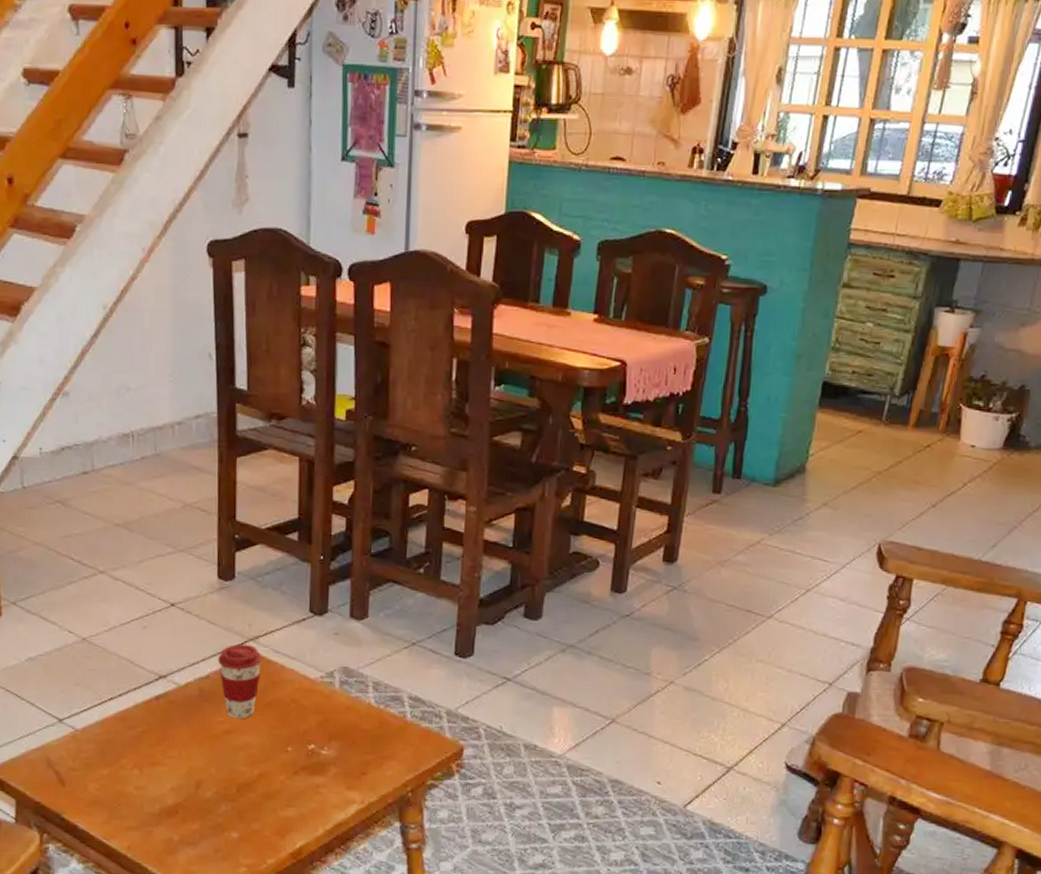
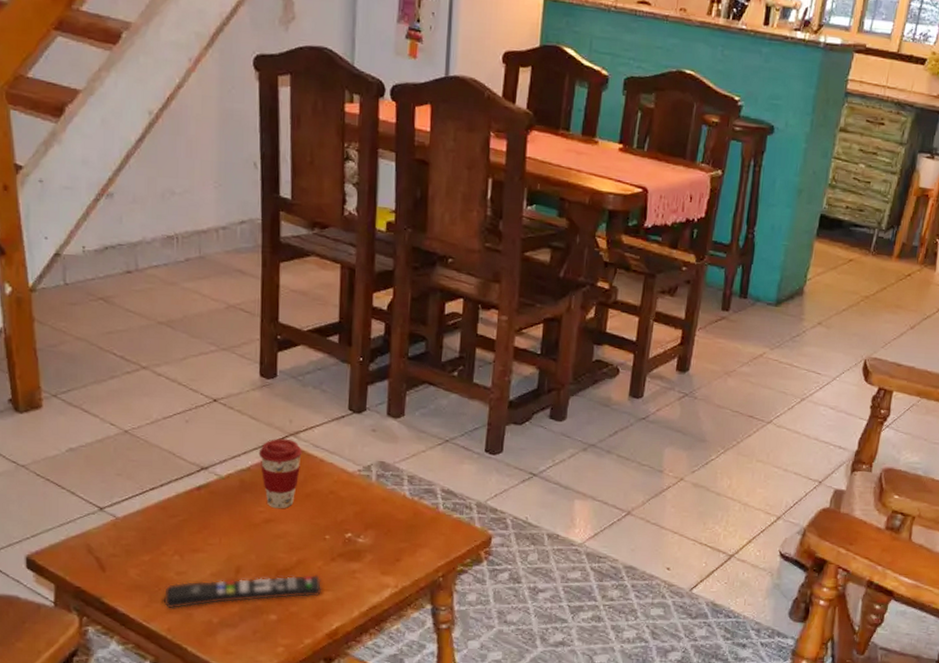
remote control: none [123,789,285,826] -> present [163,574,322,609]

